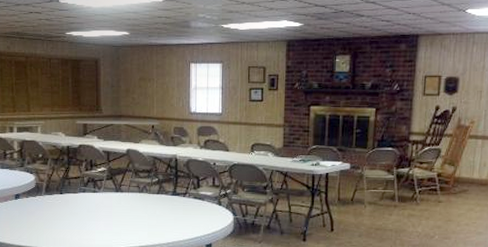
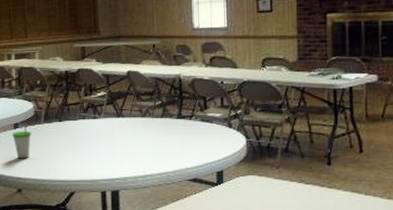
cup: none [14,194,33,228] -> present [13,122,32,159]

